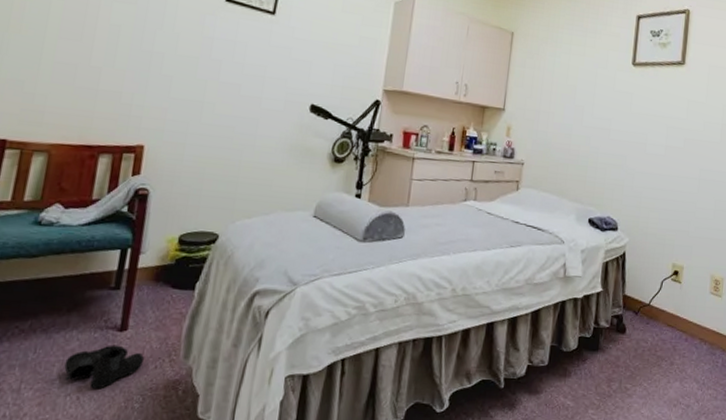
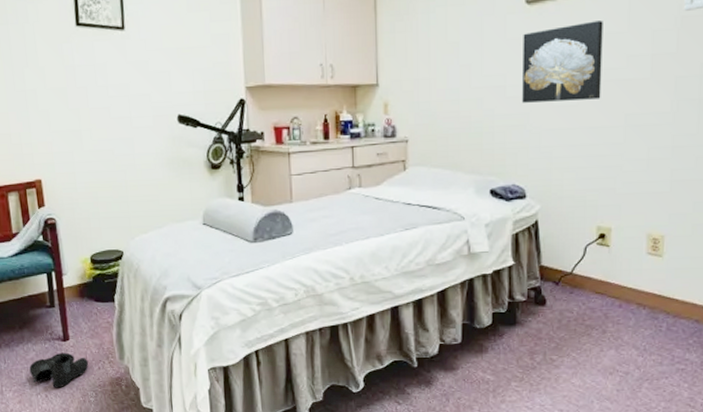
wall art: none [622,88,688,153] -> present [522,21,603,103]

